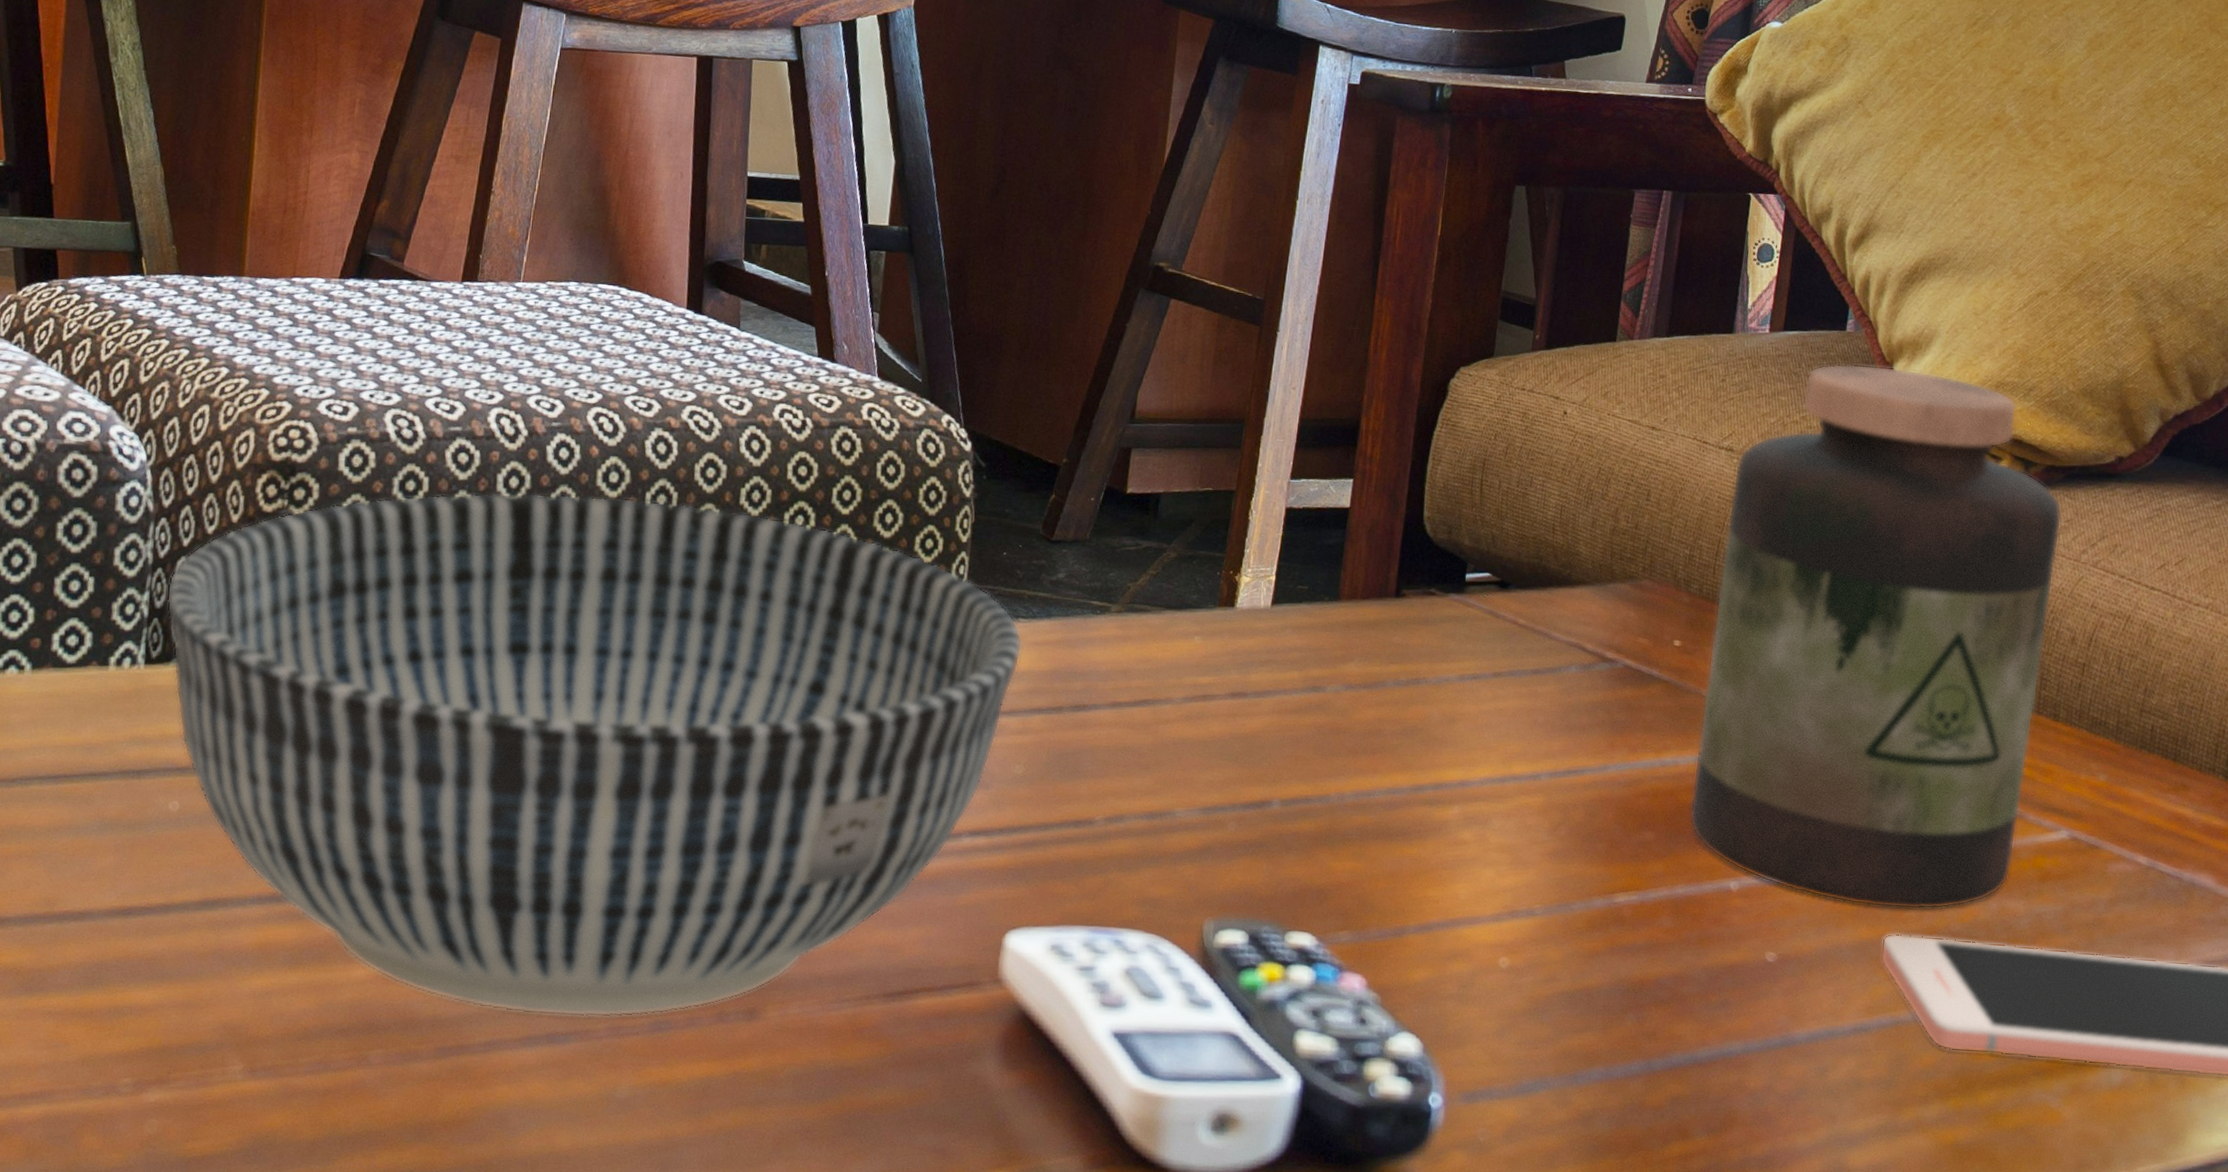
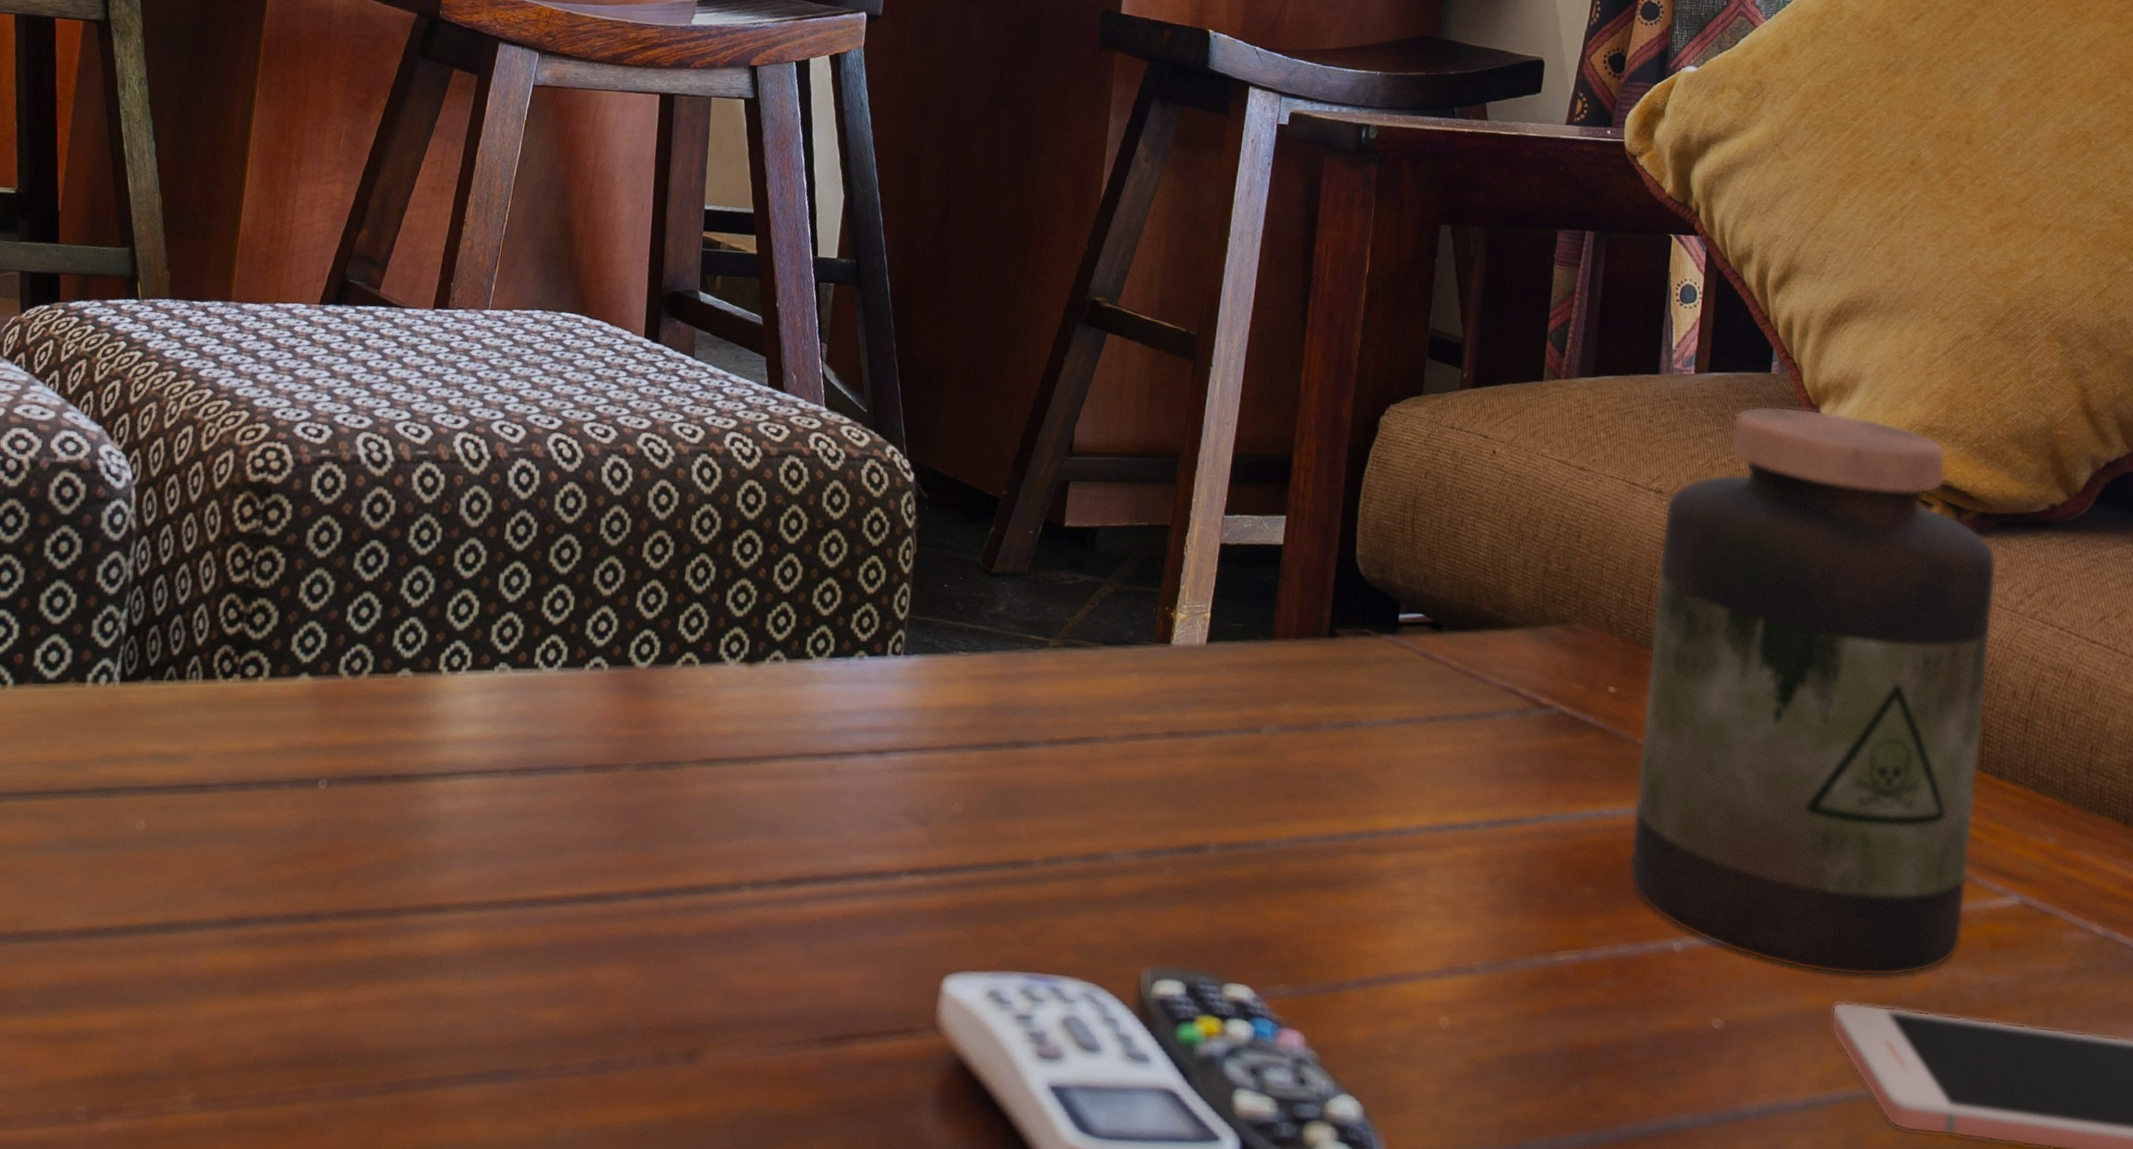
bowl: present [166,493,1023,1017] -> none [143,516,963,1055]

